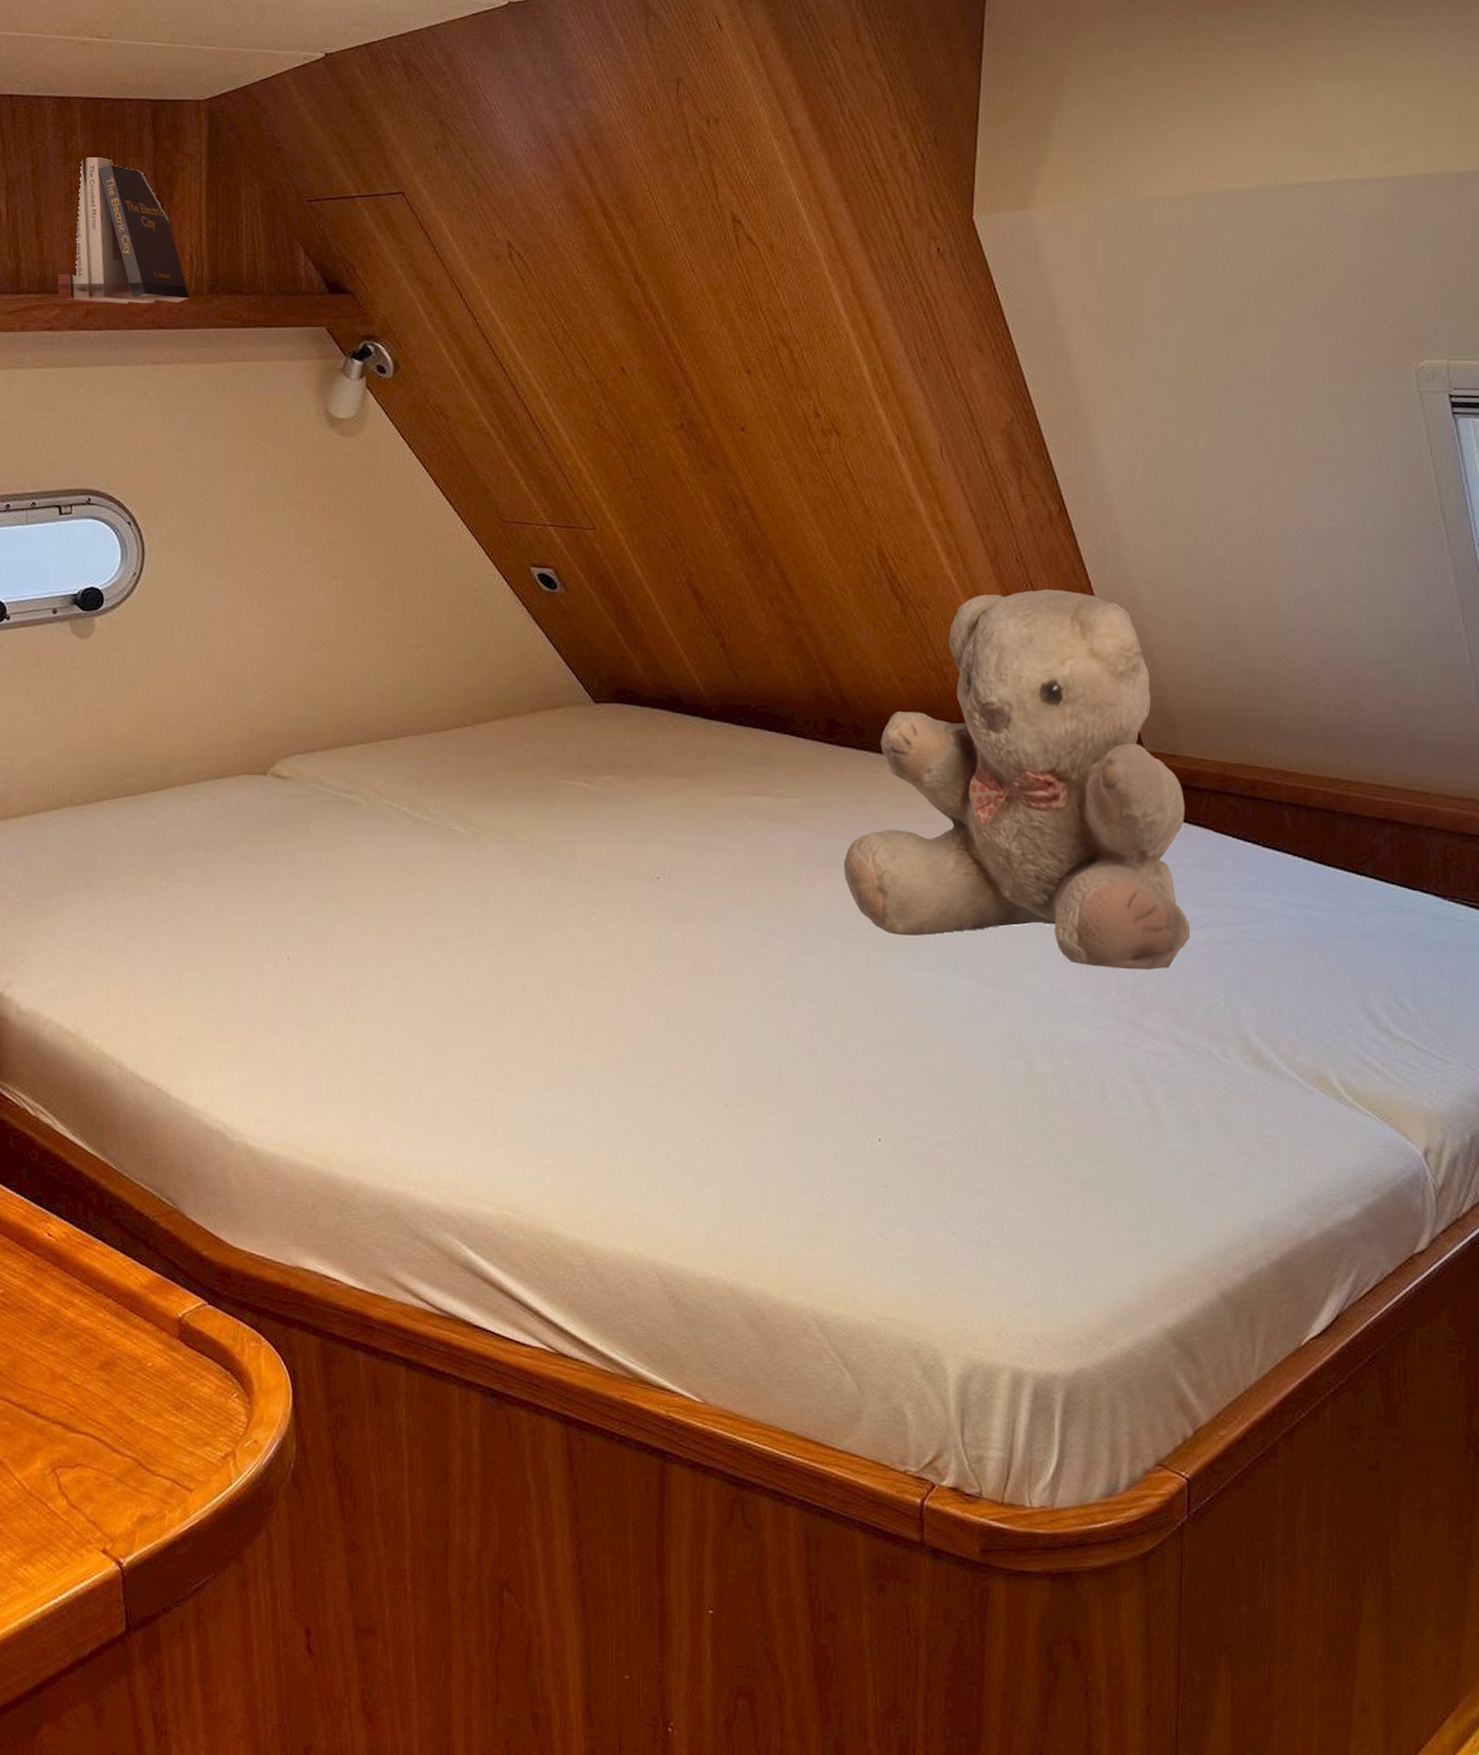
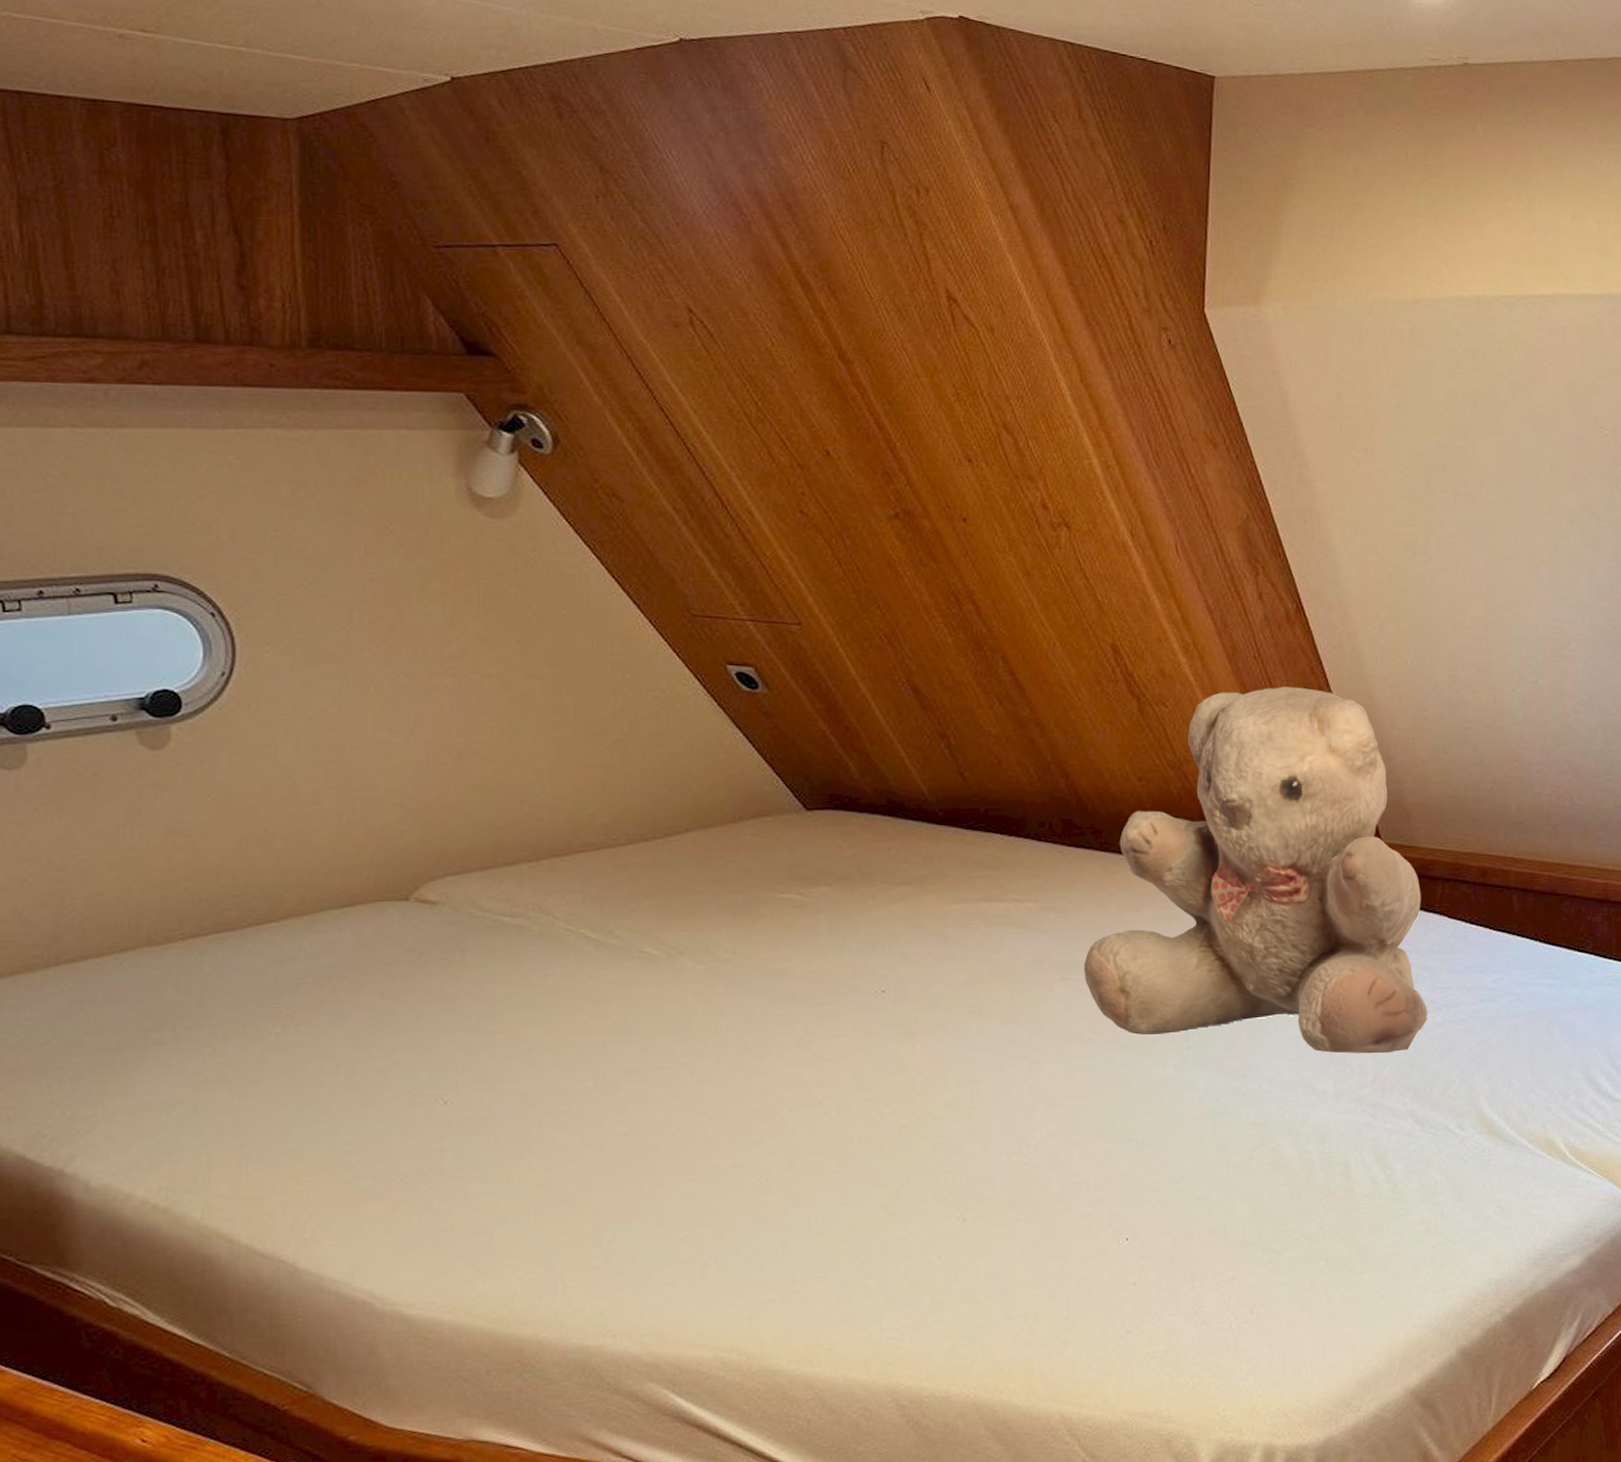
books: present [57,157,189,304] -> none [98,176,283,356]

